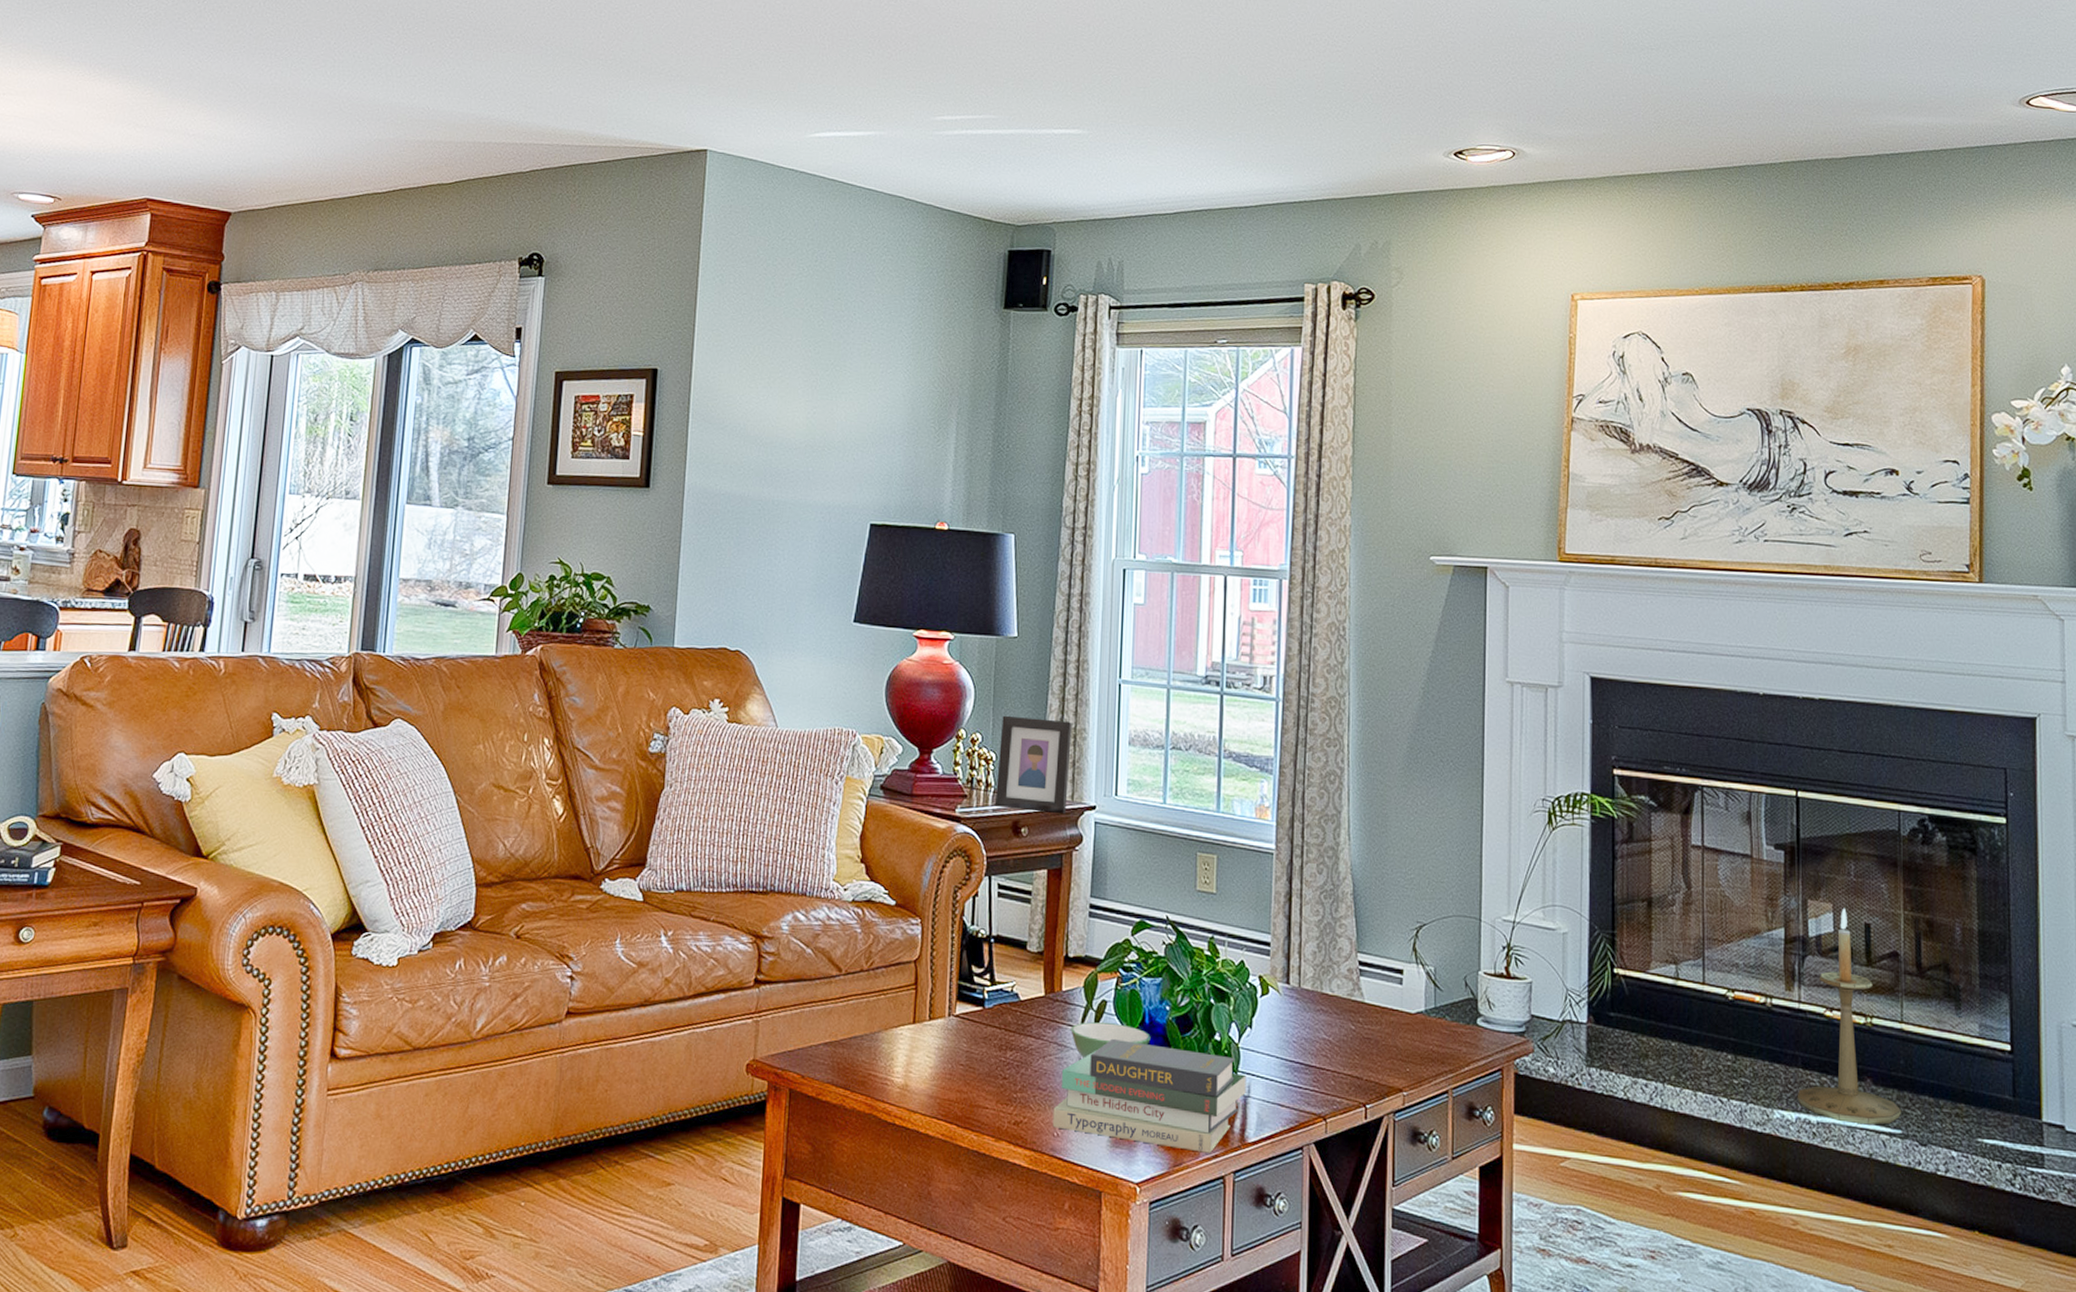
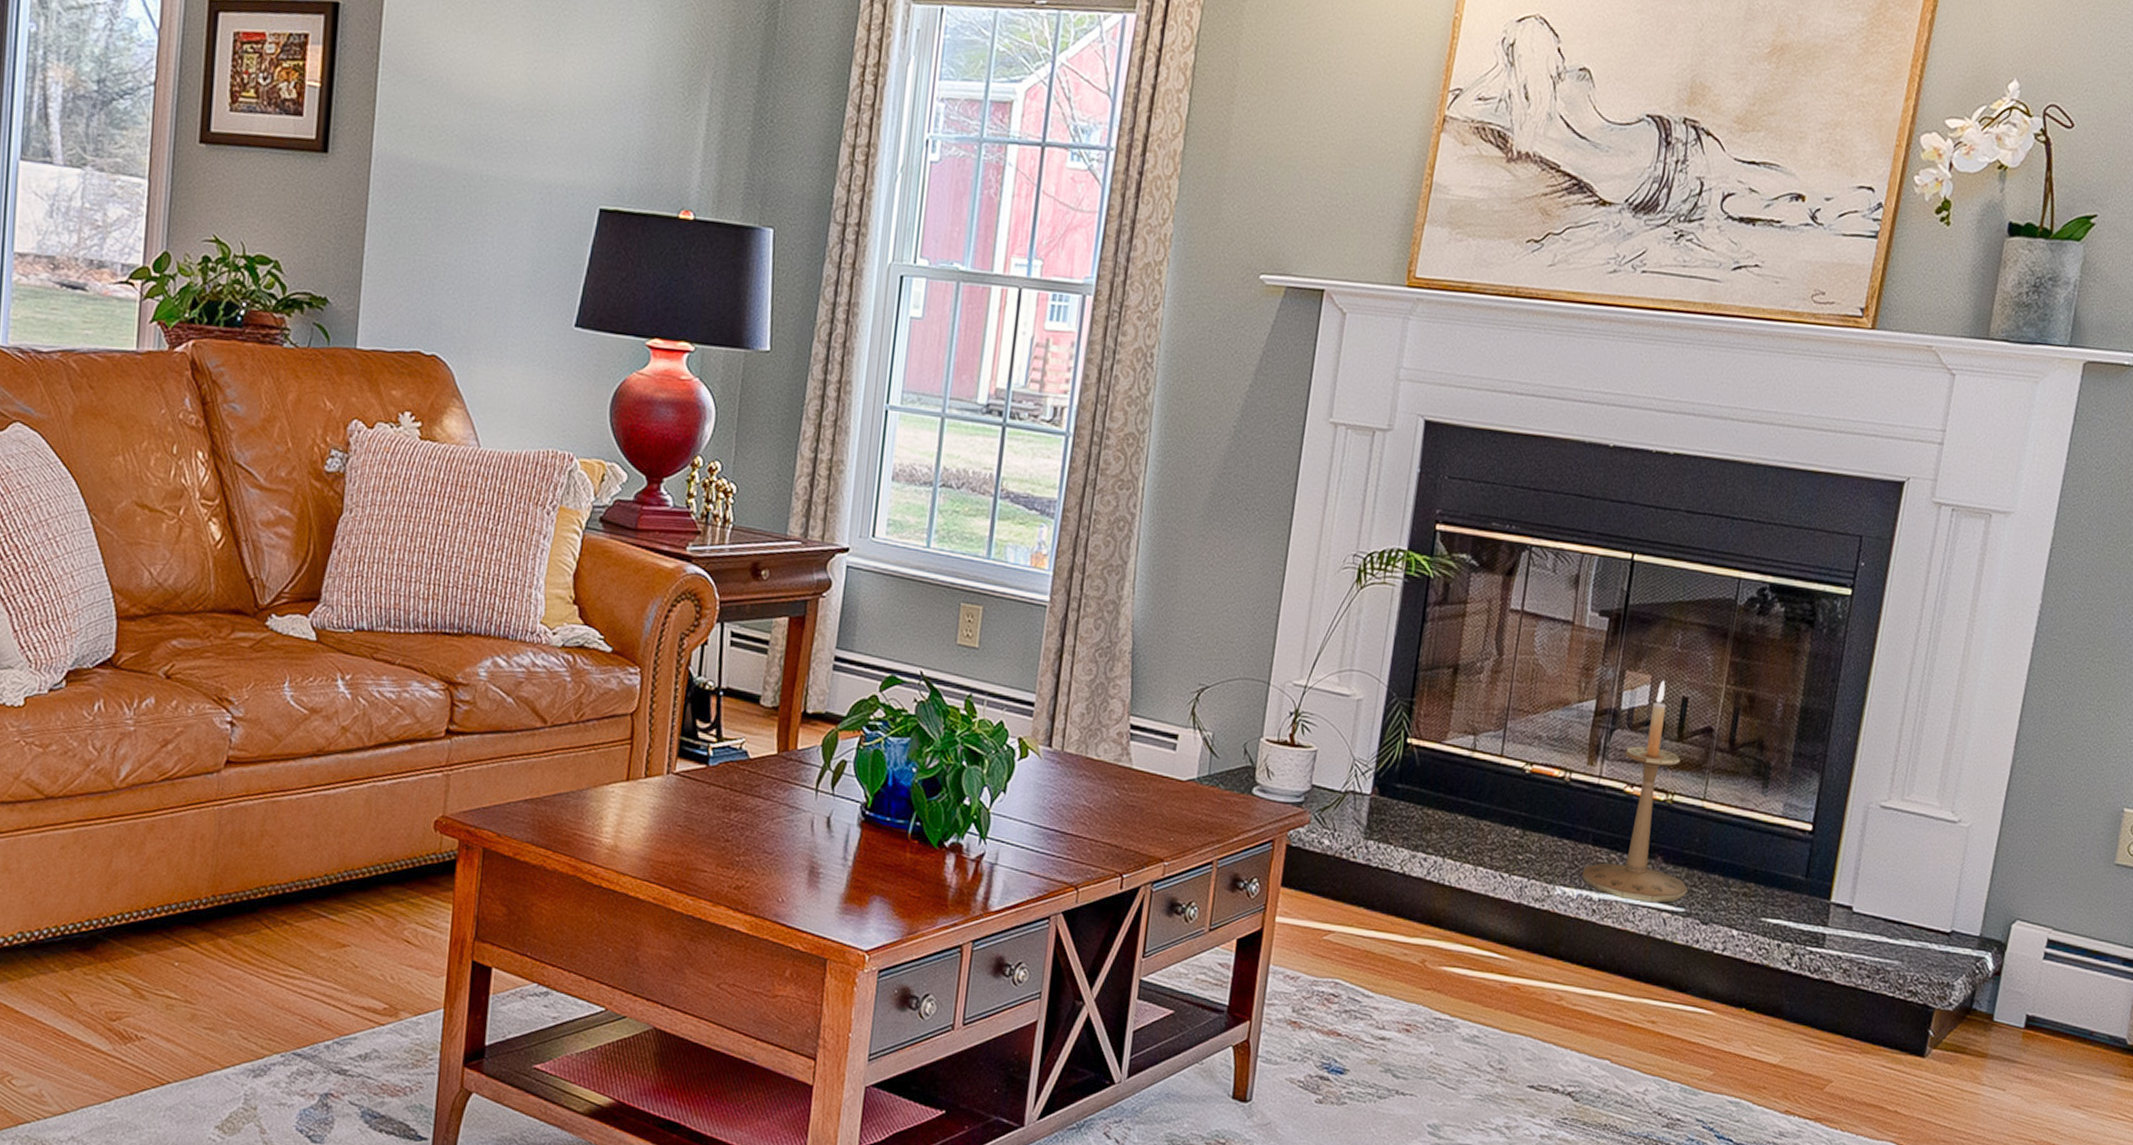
picture frame: present [996,715,1072,815] -> none [733,441,828,557]
books: present [1052,1038,1246,1153] -> none [777,801,995,921]
bowl: present [1071,1022,1151,1059] -> none [804,783,893,821]

